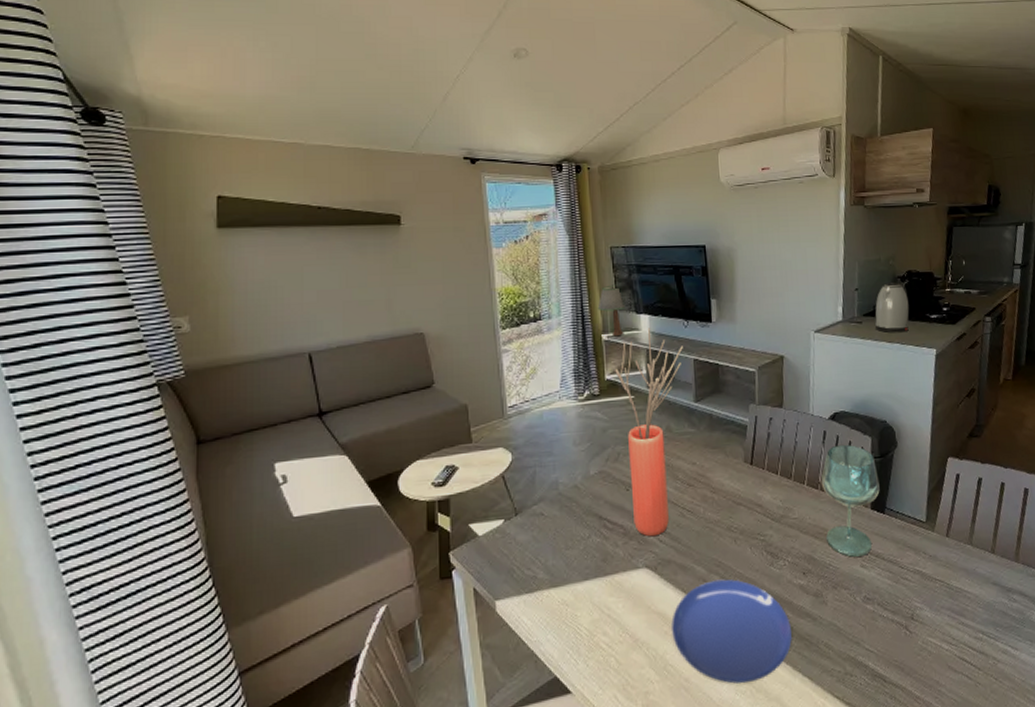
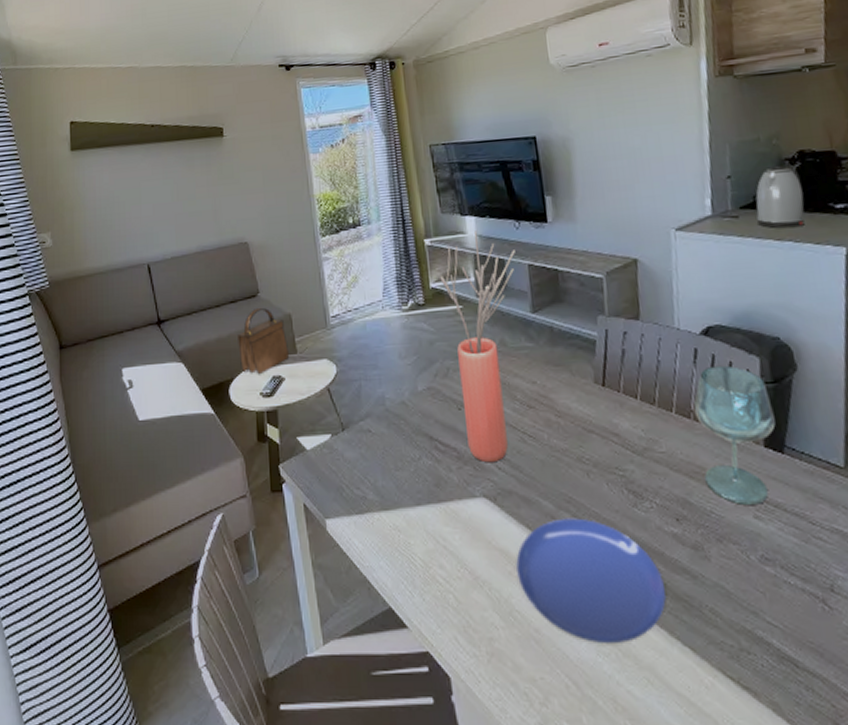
handbag: none [409,398,463,466] -> present [238,307,289,375]
table lamp: present [597,284,626,337] -> none [418,185,449,241]

